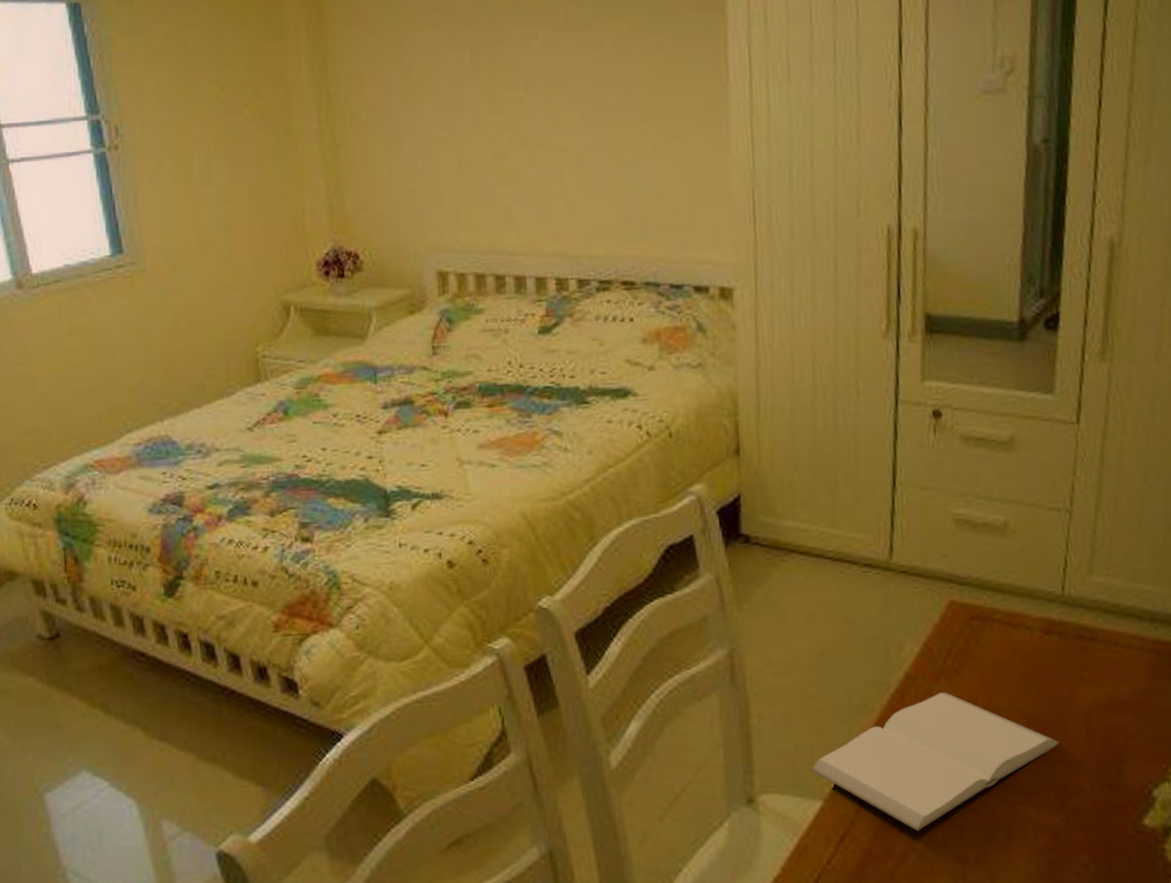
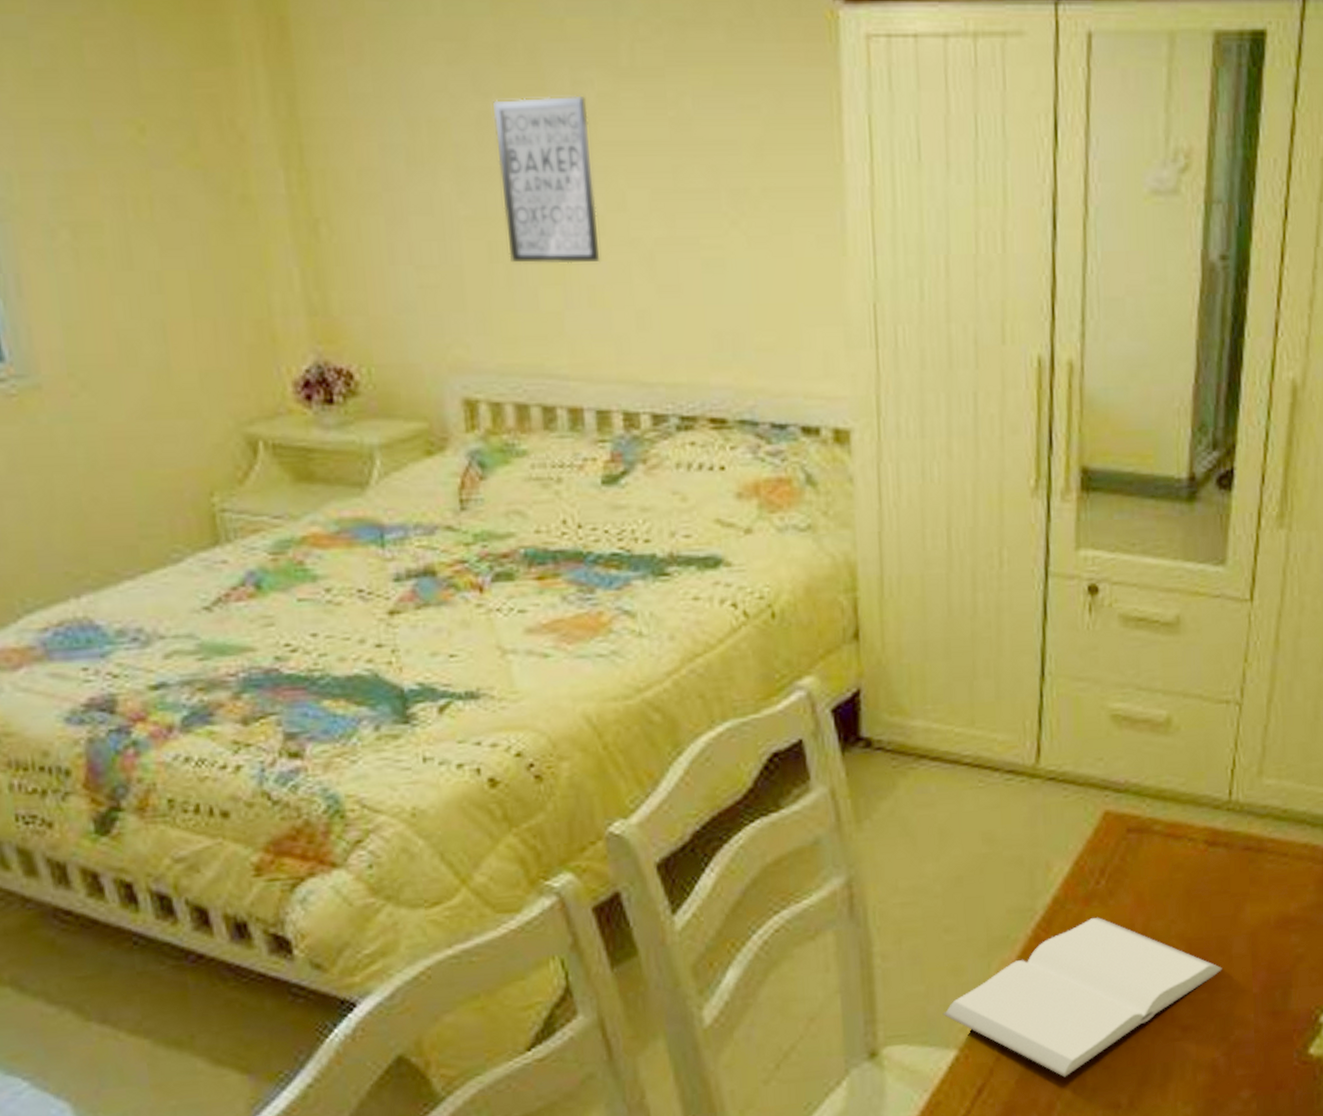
wall art: none [465,45,541,170] -> present [493,95,600,264]

